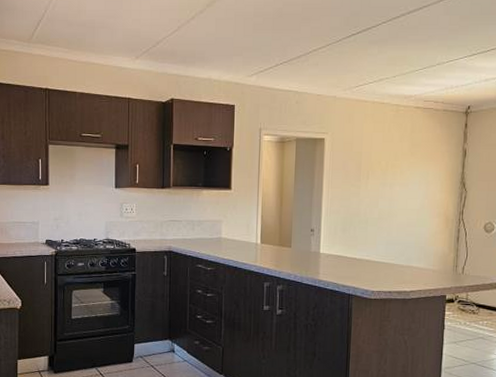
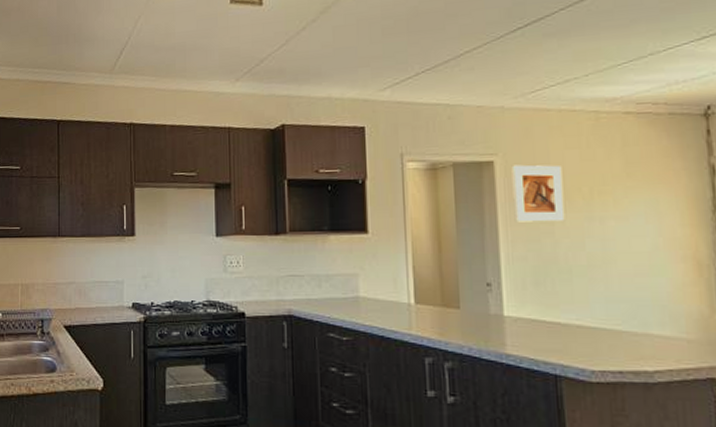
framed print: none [334,142,370,186] -> present [511,164,565,223]

